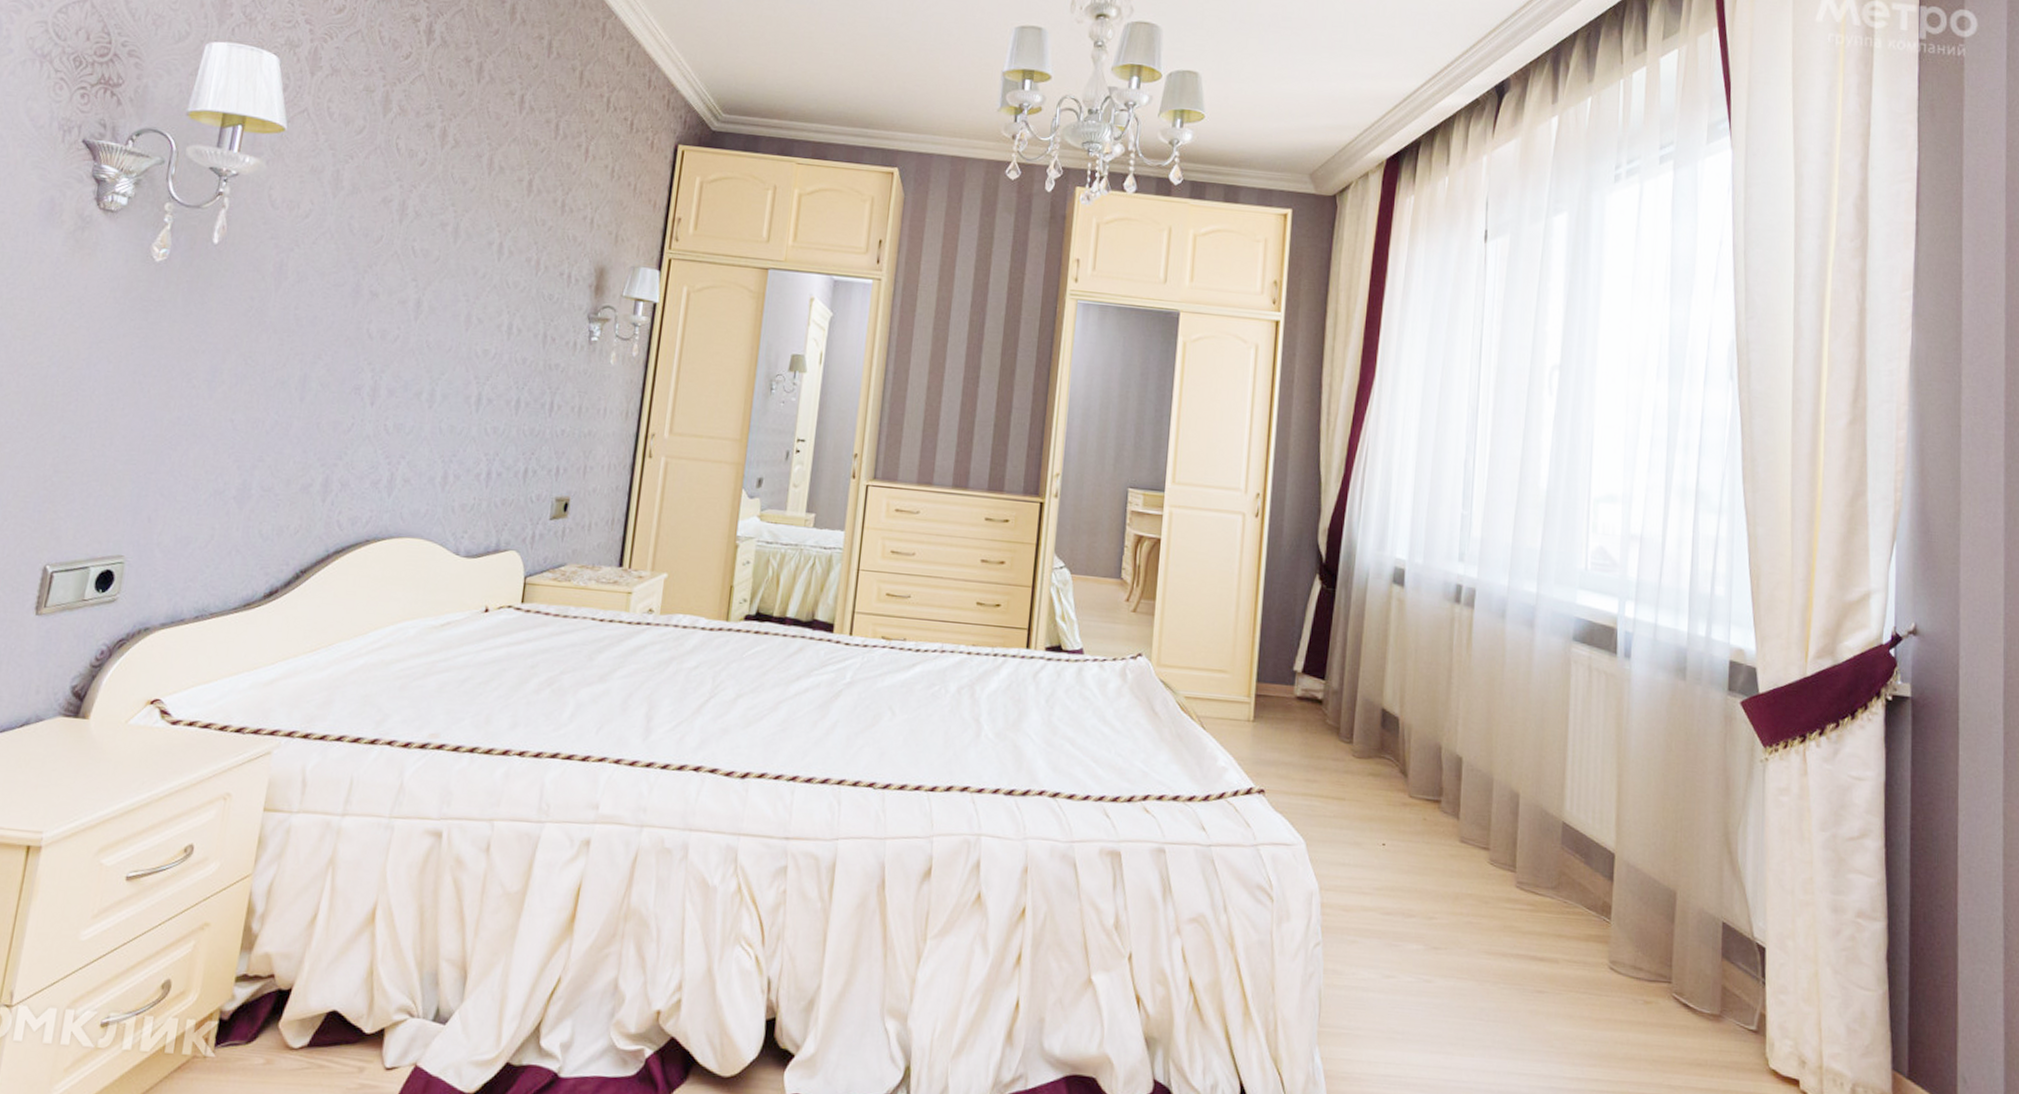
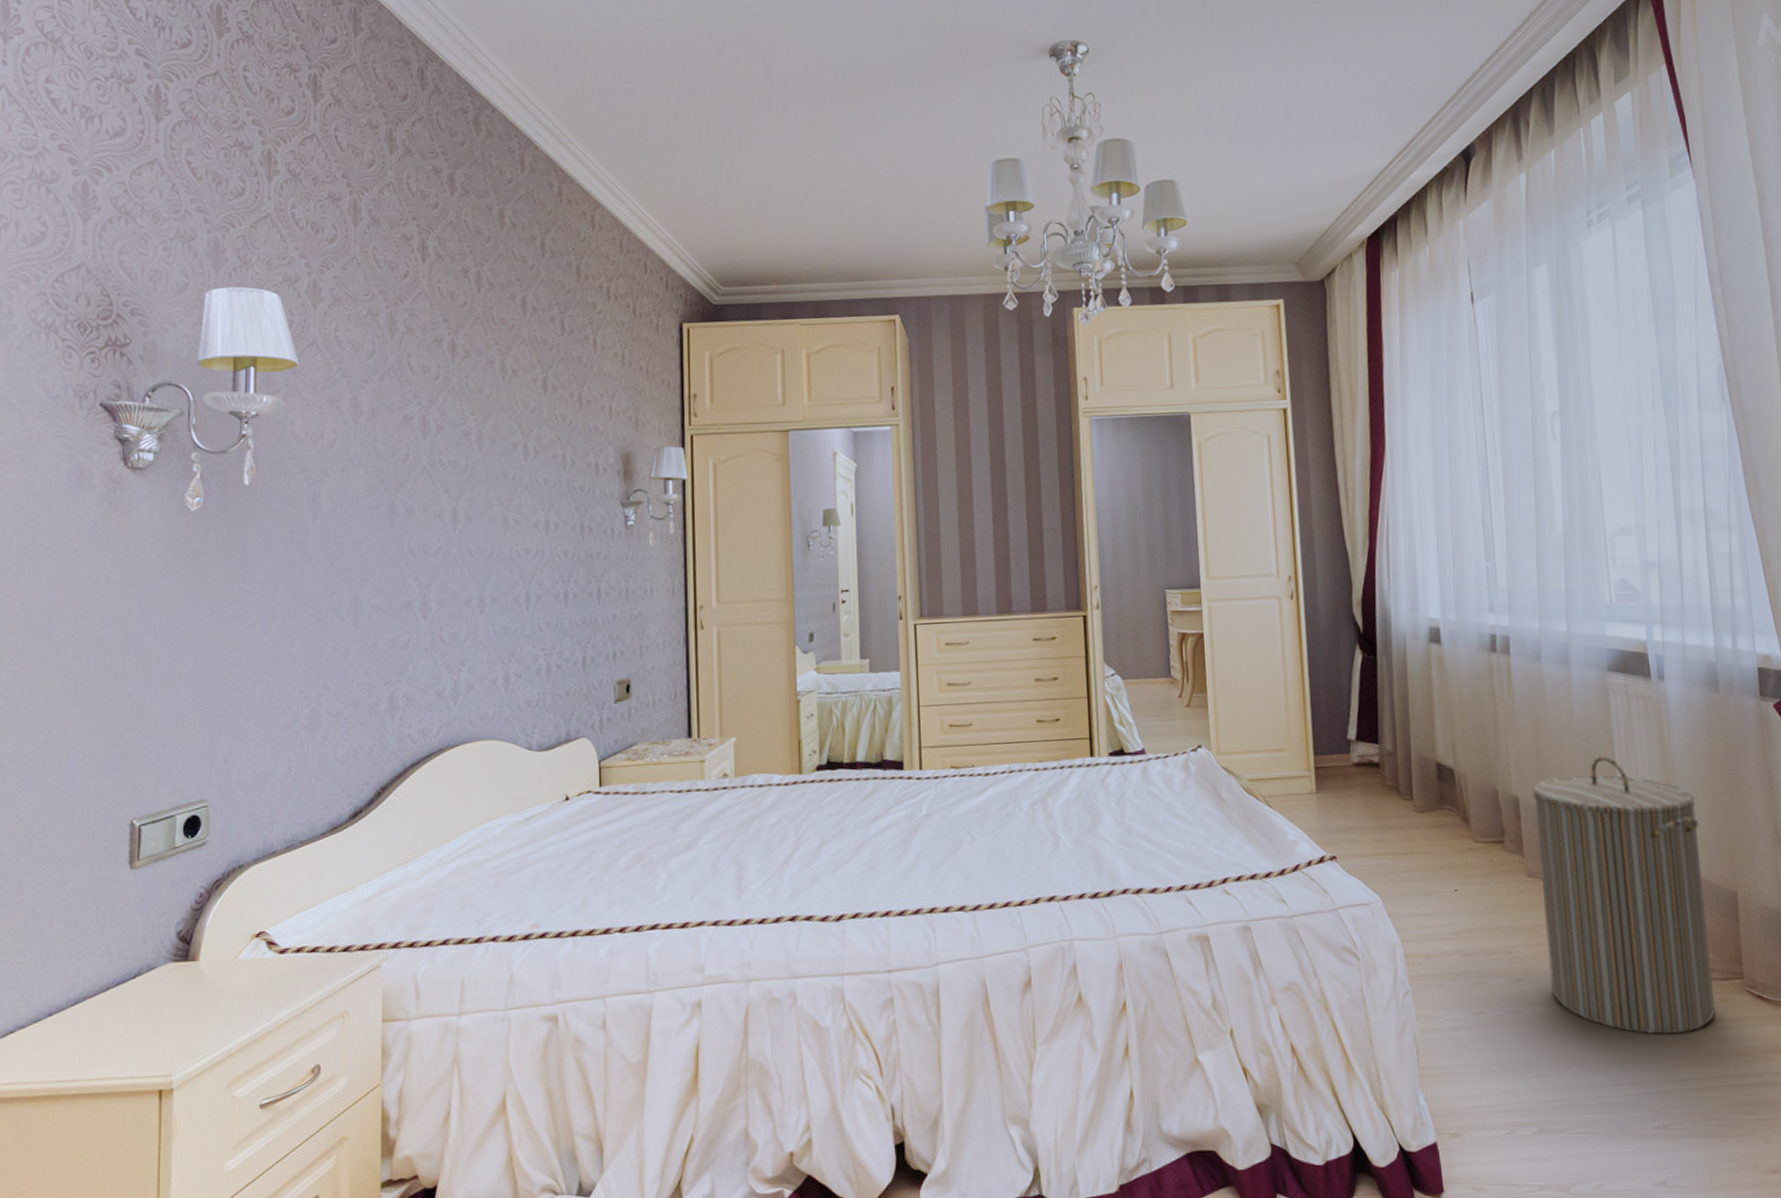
laundry hamper: none [1468,727,1646,1031] -> present [1532,756,1715,1035]

